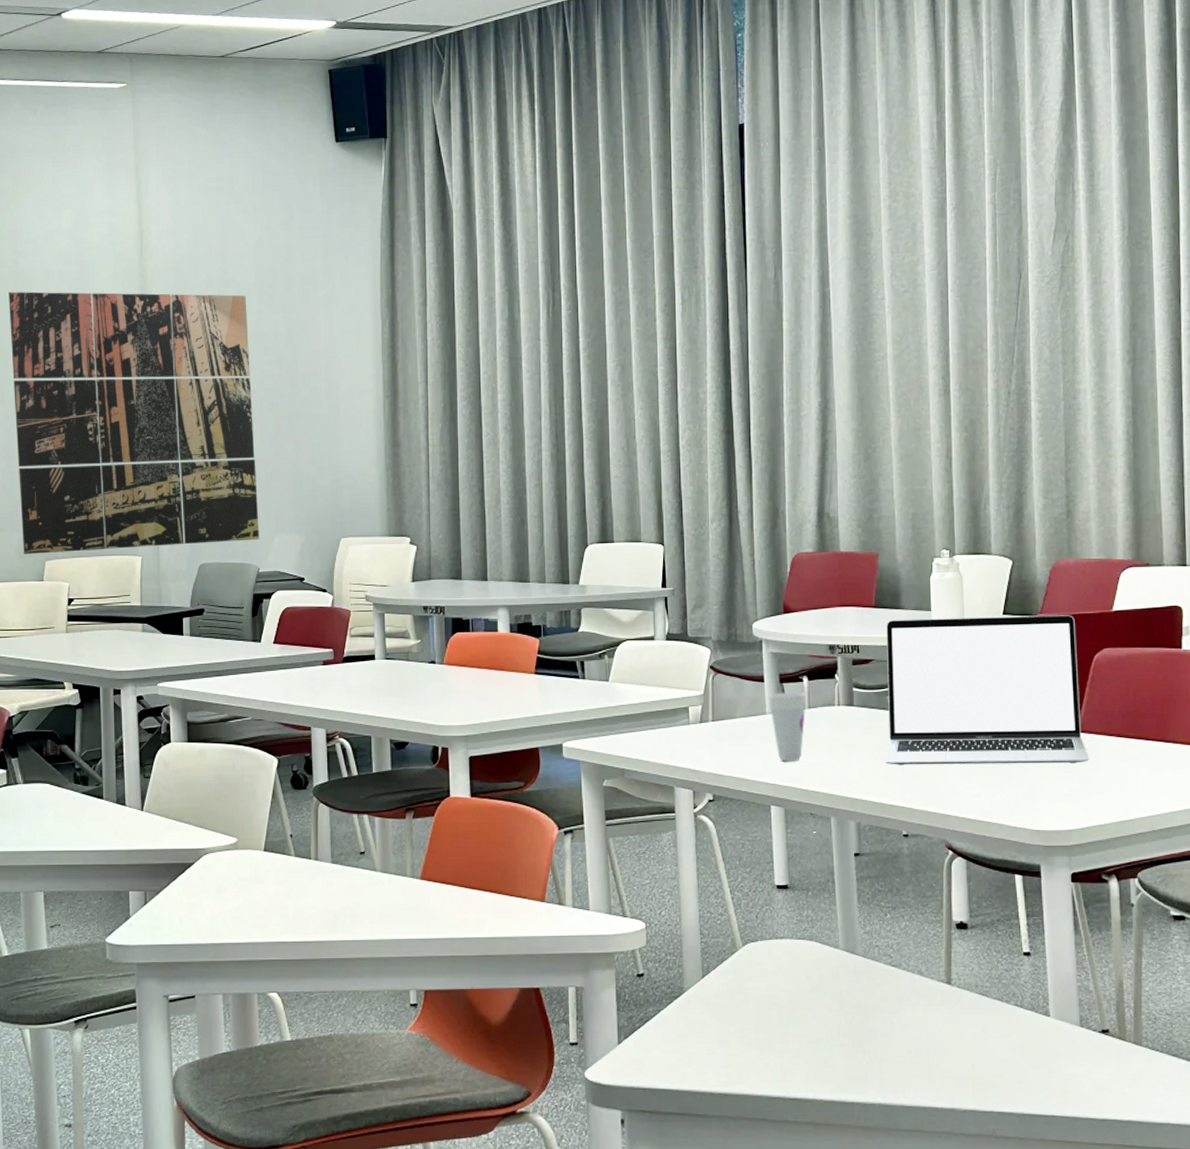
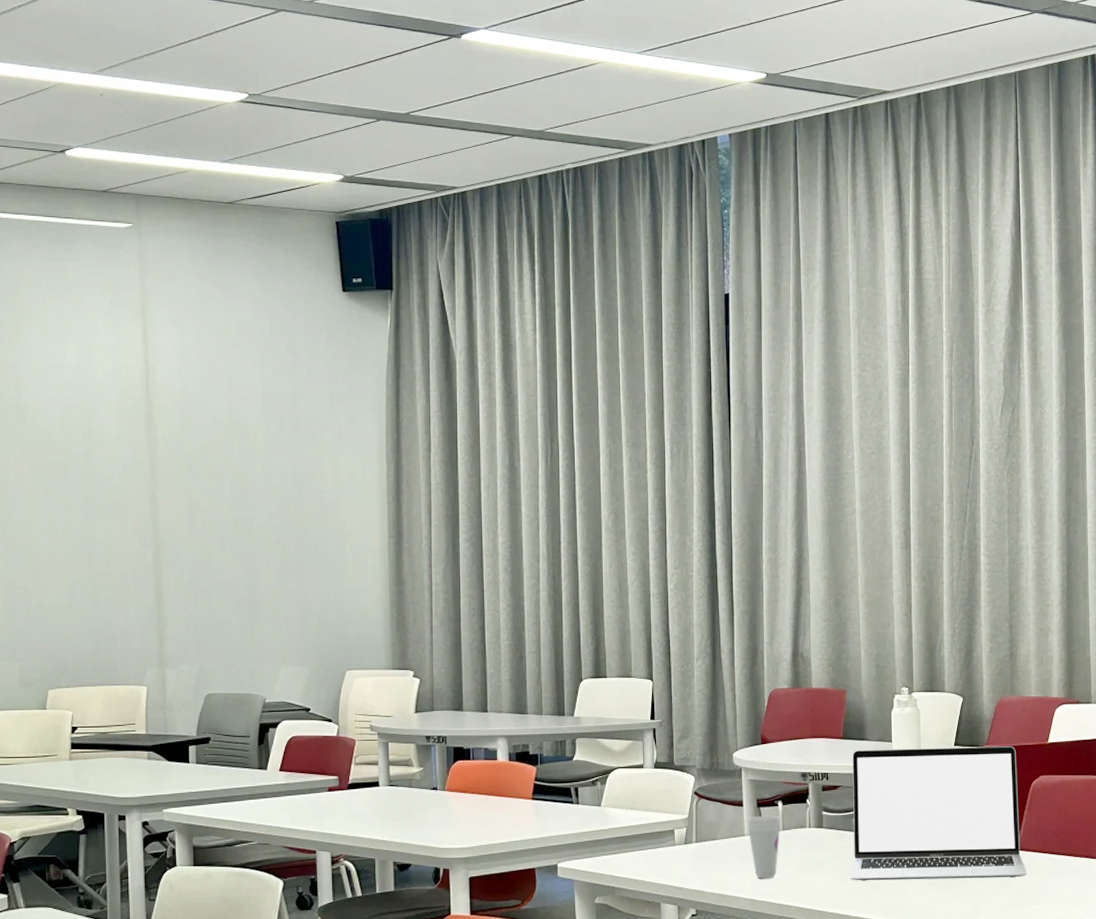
wall art: present [9,291,259,554] -> none [10,423,266,683]

